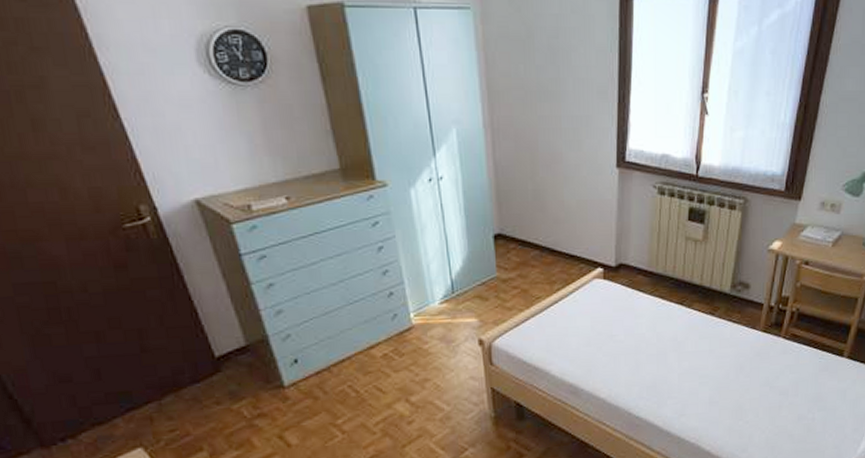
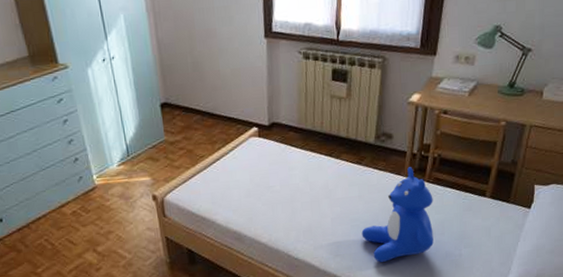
teddy bear: none [710,321,789,424] -> present [361,167,434,262]

